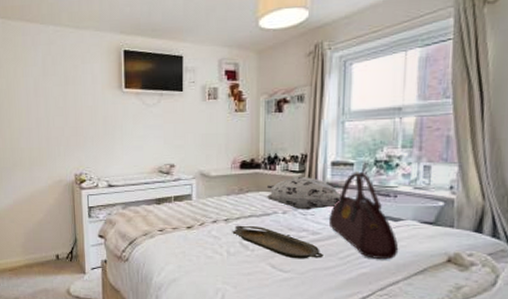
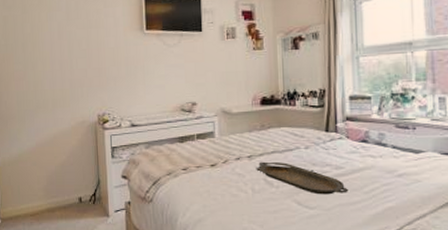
decorative pillow: present [266,177,341,210] -> none [287,111,361,145]
handbag: present [328,171,399,260] -> none [351,105,423,193]

